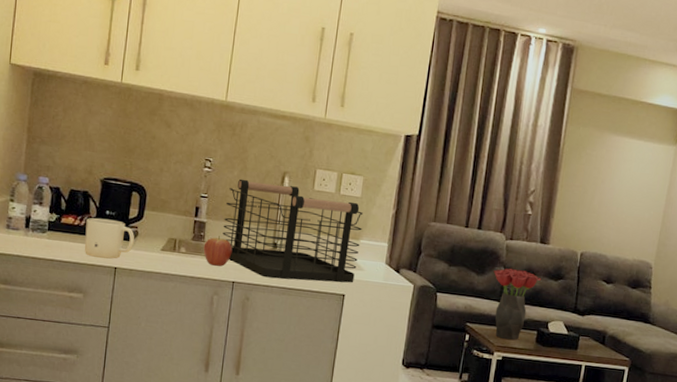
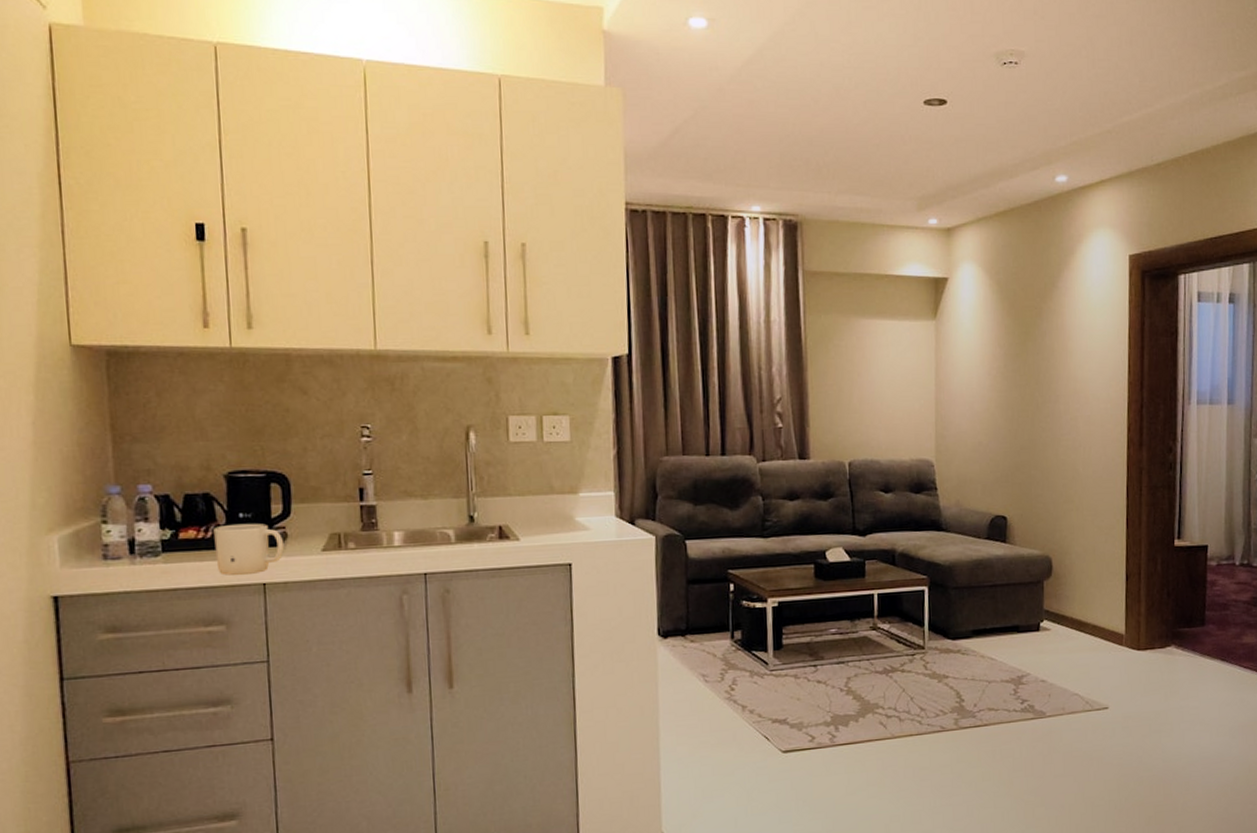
fruit: present [203,236,233,267] -> none [378,519,418,559]
dish rack: present [222,179,363,283] -> none [397,441,580,561]
bouquet: present [493,268,541,341] -> none [749,494,808,582]

